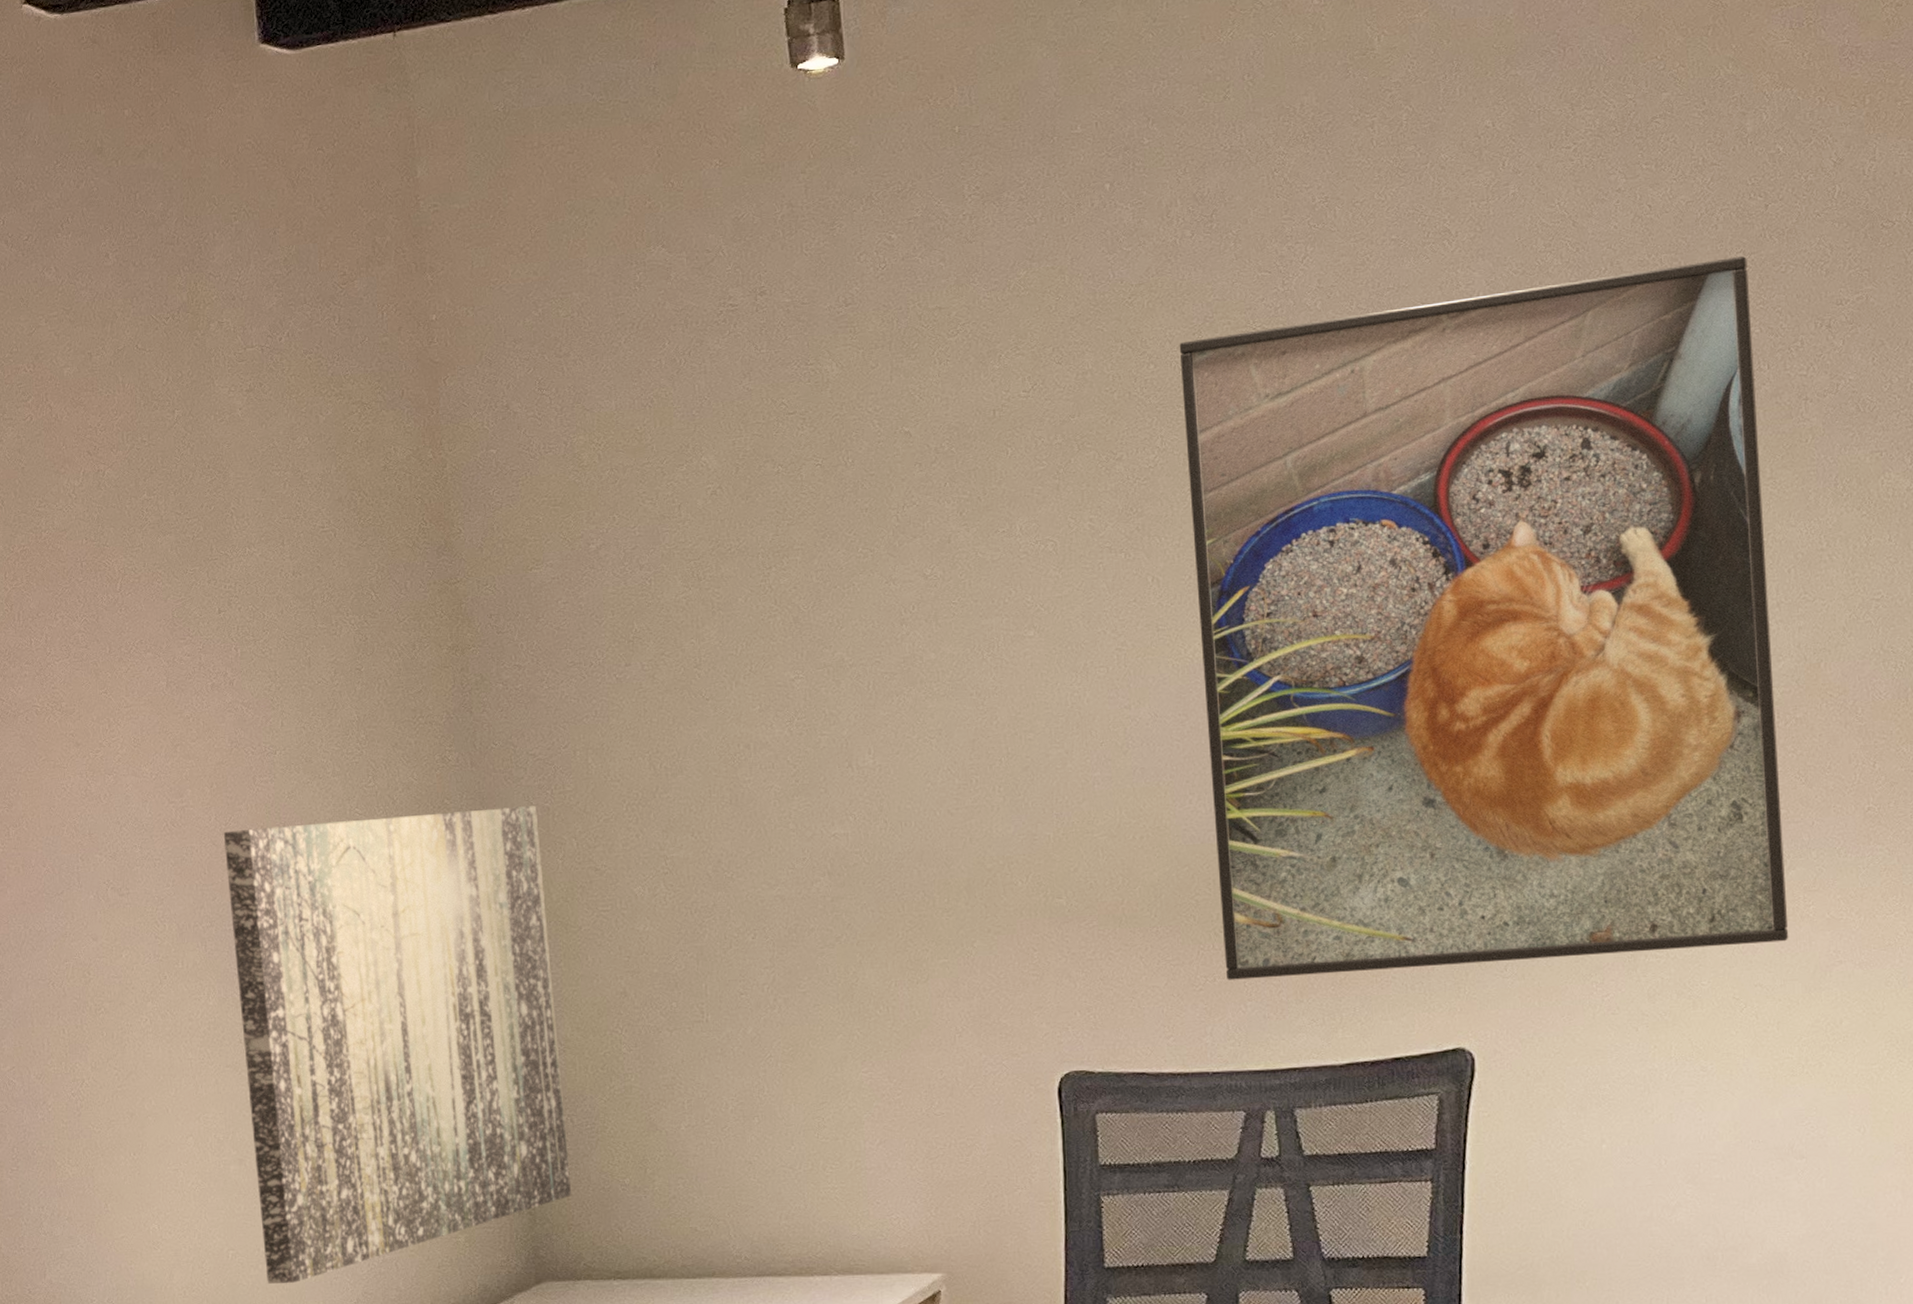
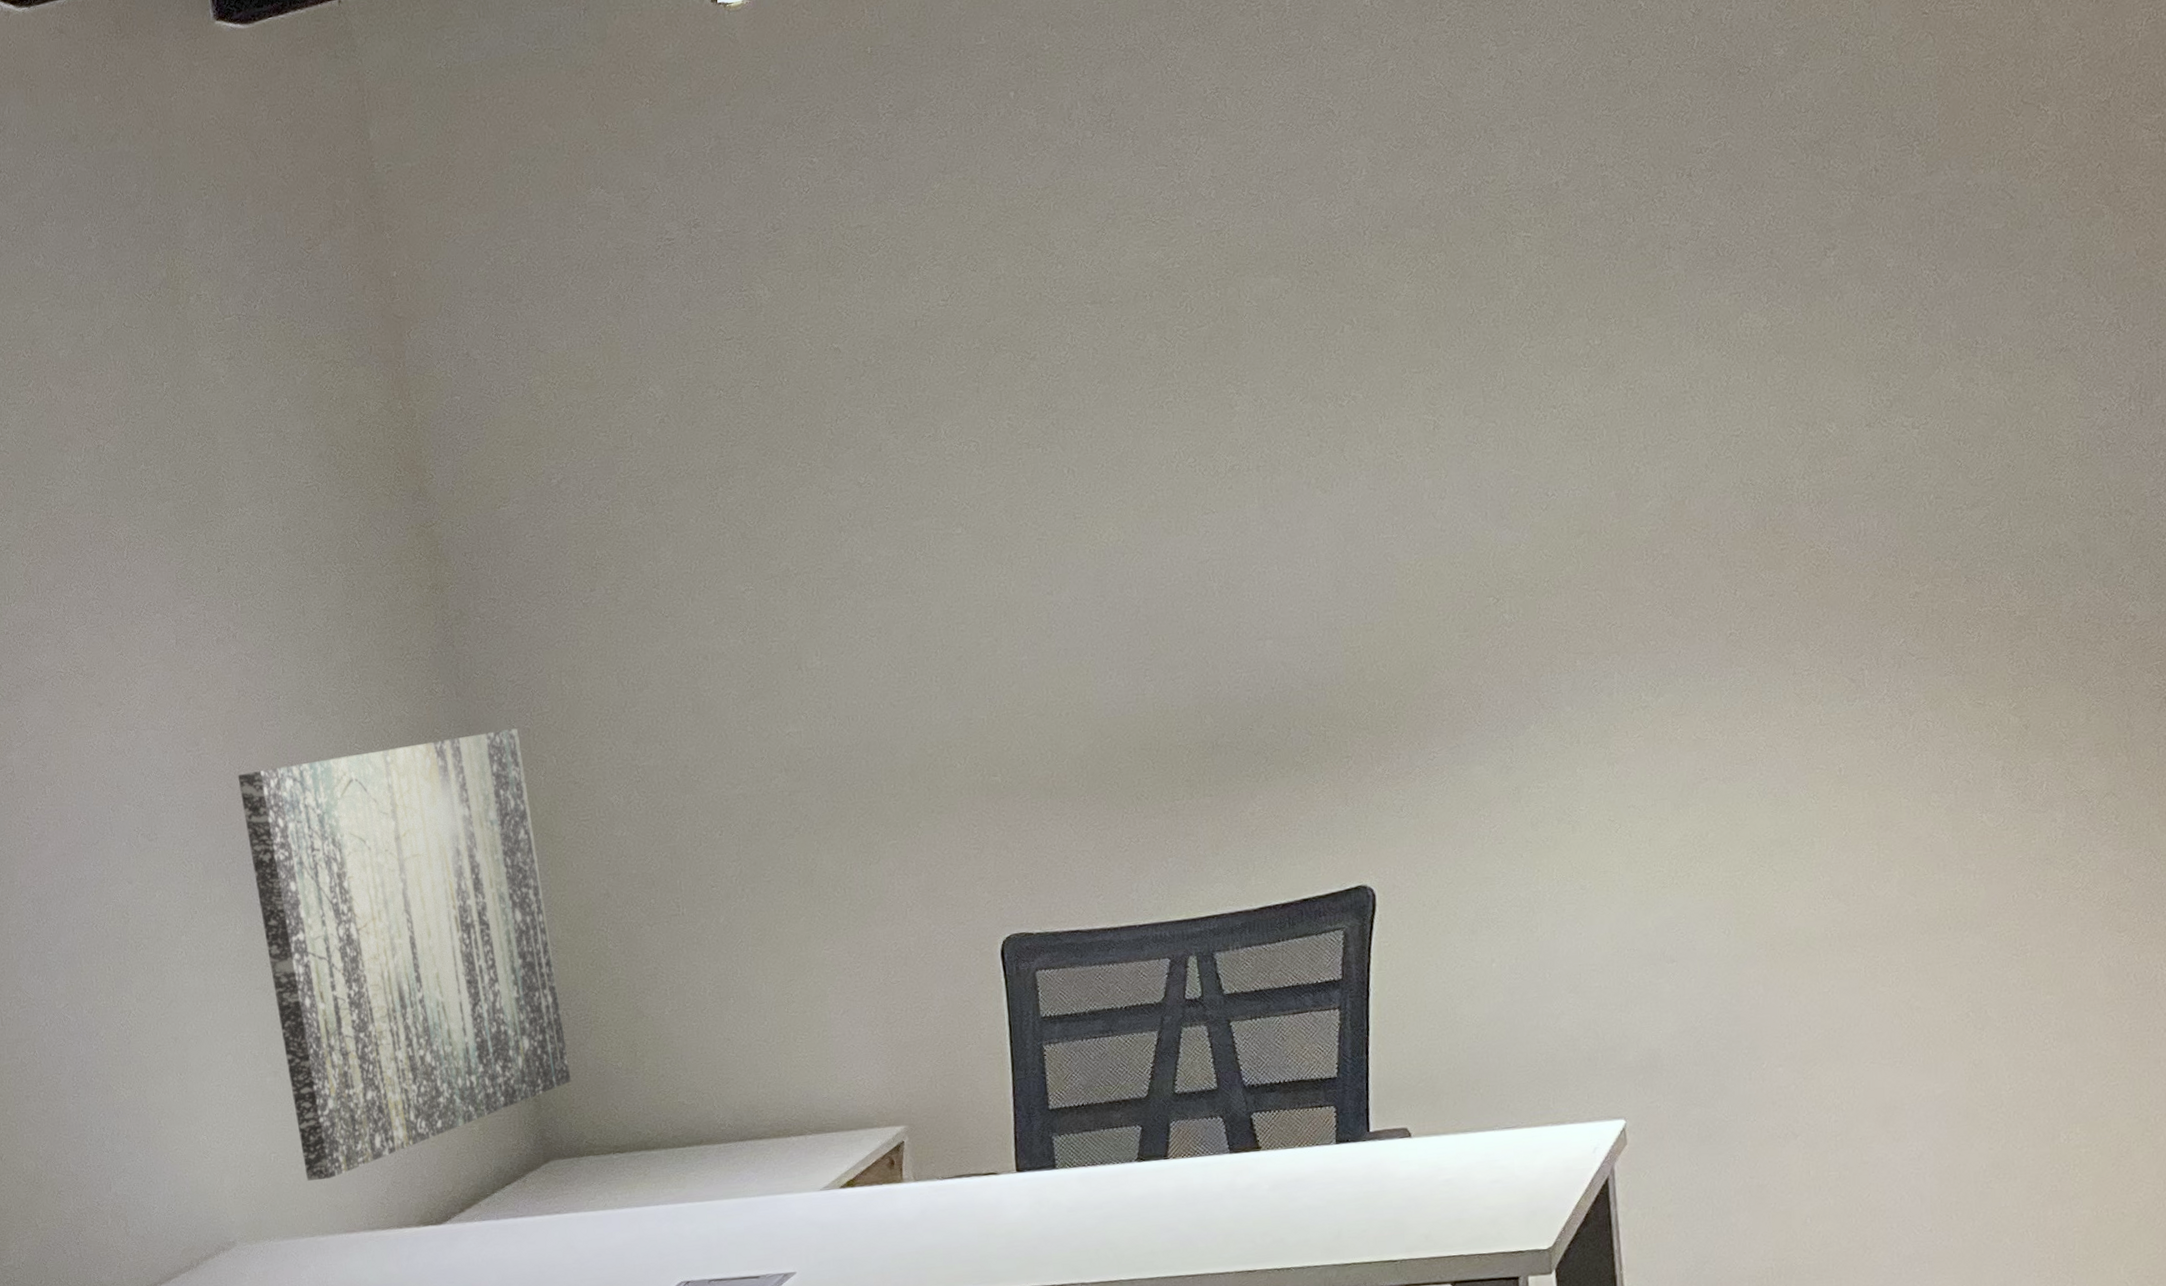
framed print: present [1179,256,1789,980] -> none [1084,113,1659,840]

